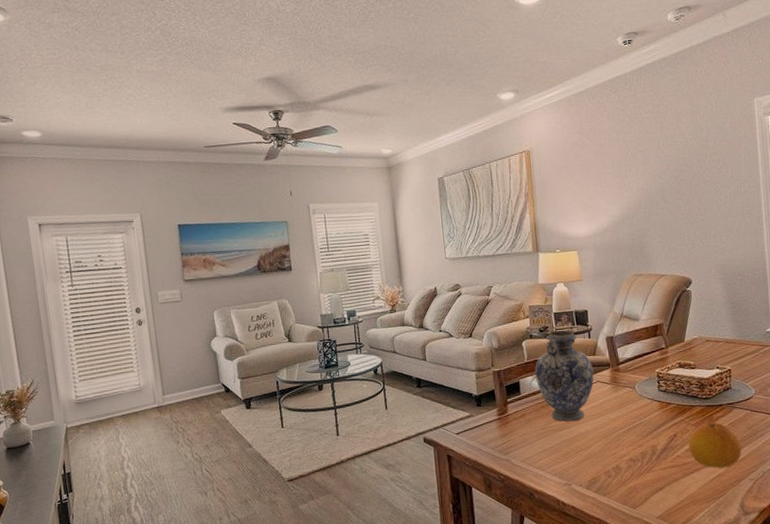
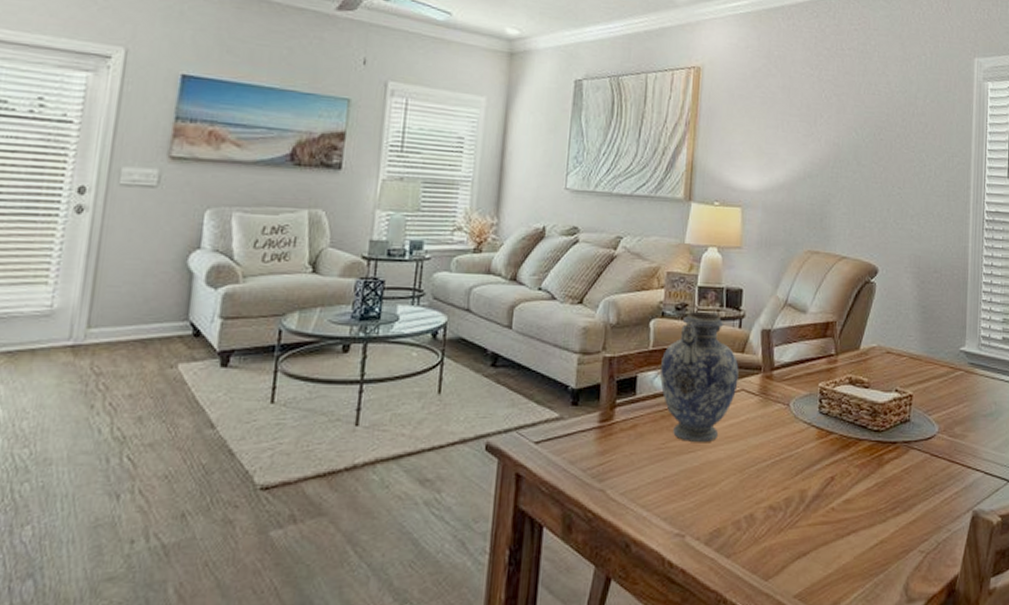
fruit: present [688,421,742,468] -> none [847,464,914,532]

